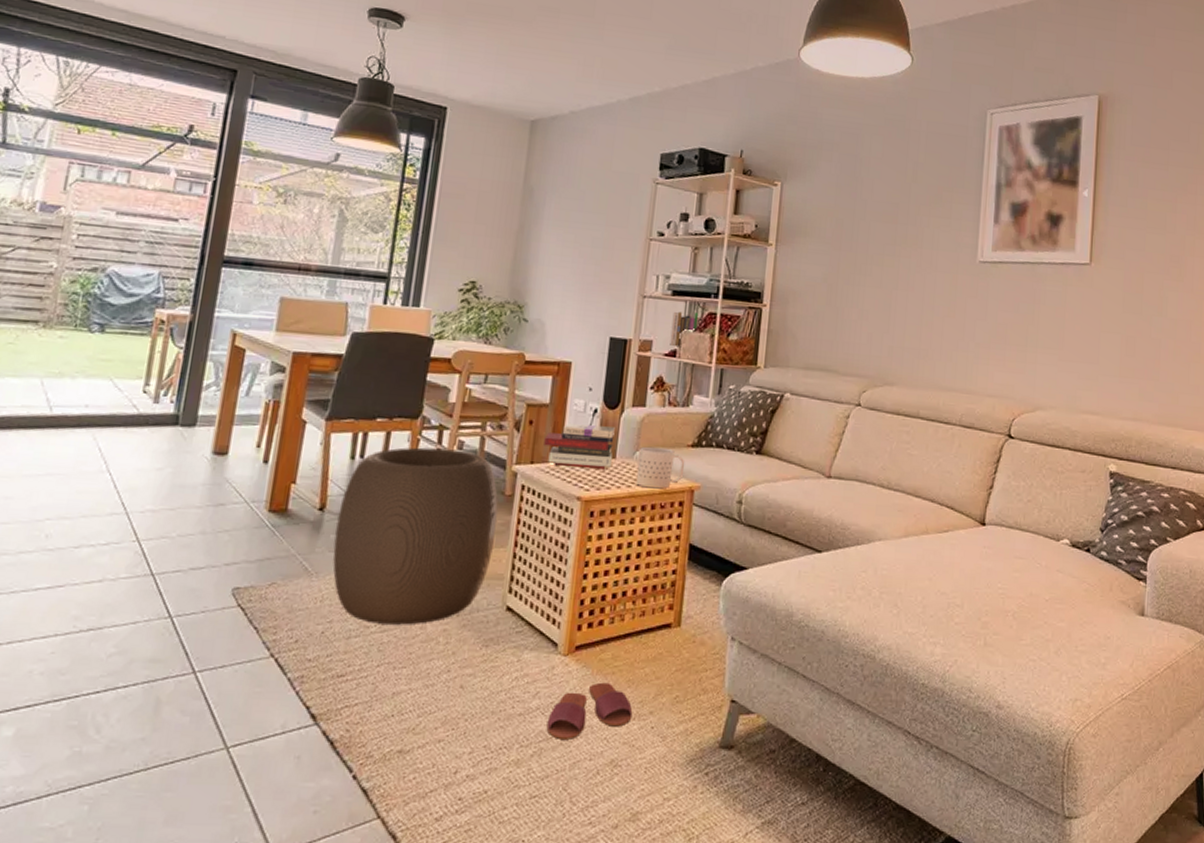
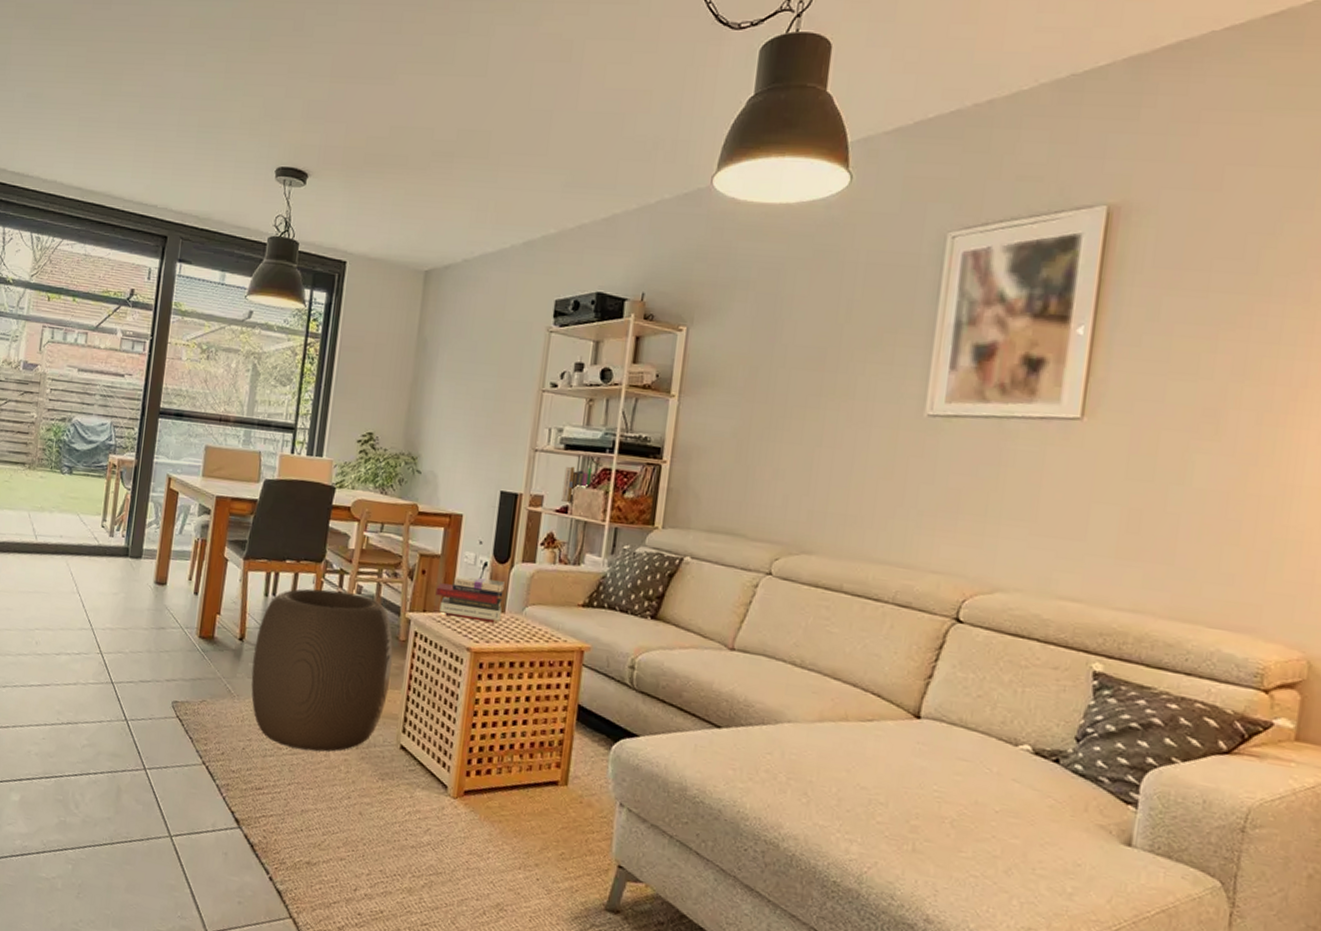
slippers: present [546,682,633,740] -> none [436,828,519,878]
mug: present [636,446,685,489] -> none [525,603,575,647]

